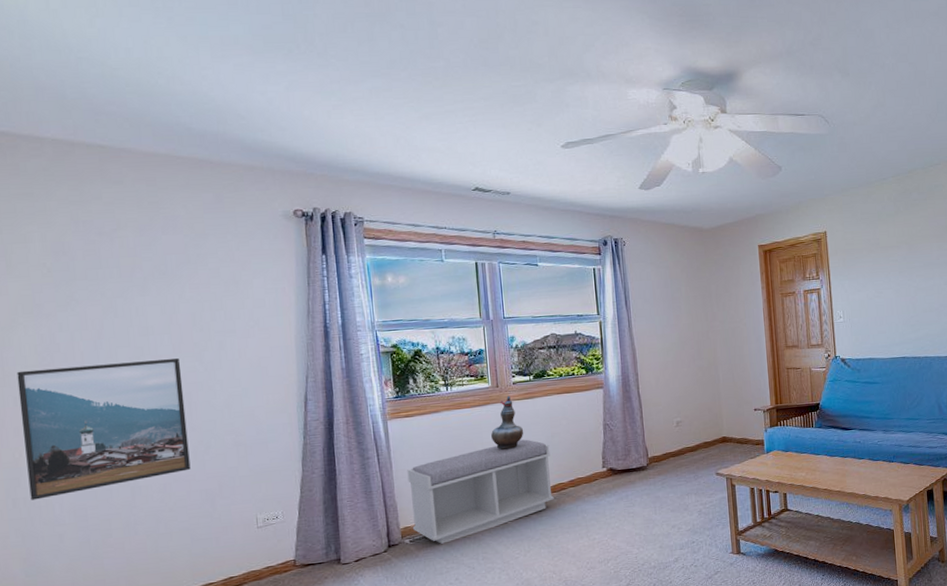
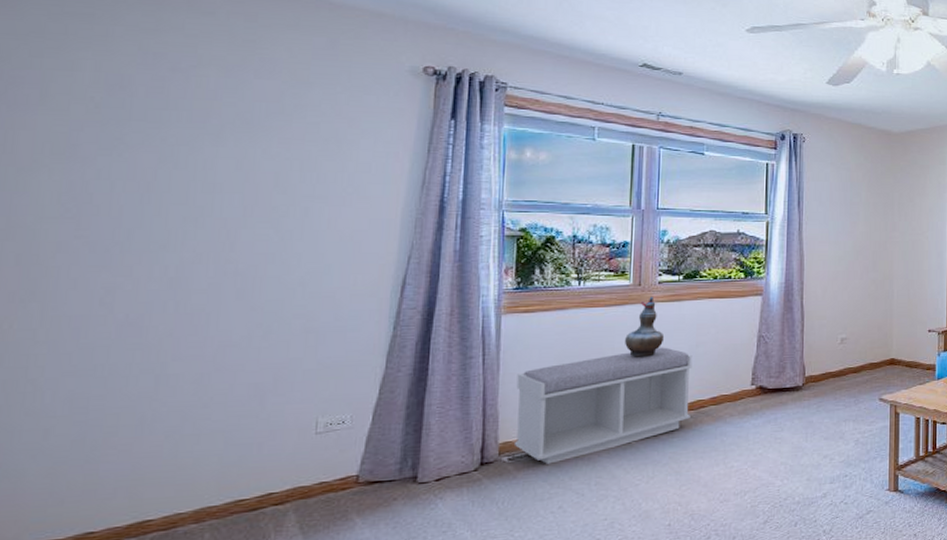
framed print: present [16,358,191,500] -> none [13,222,250,384]

